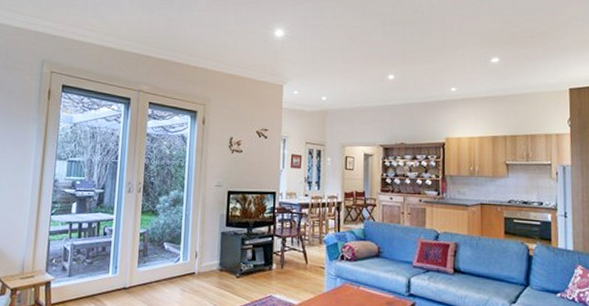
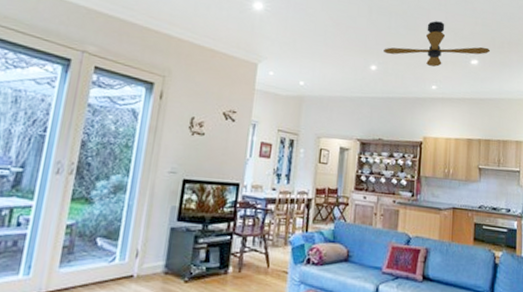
ceiling fan: none [400,25,512,69] -> present [383,21,491,67]

